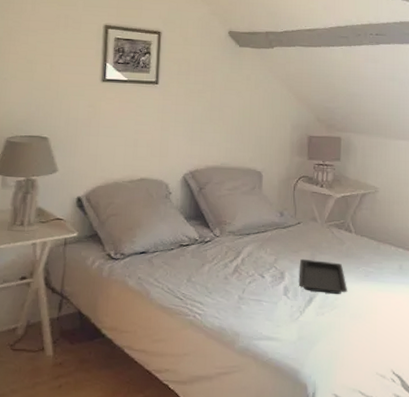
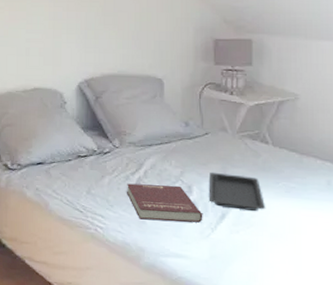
book: none [224,271,293,307] -> present [126,183,203,223]

